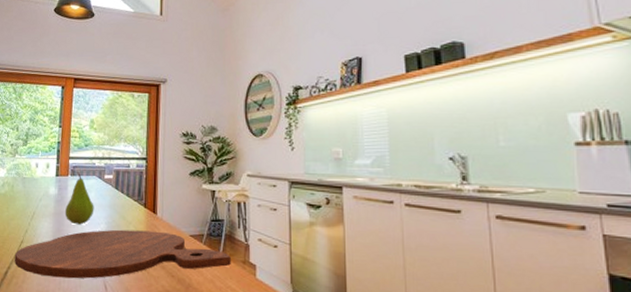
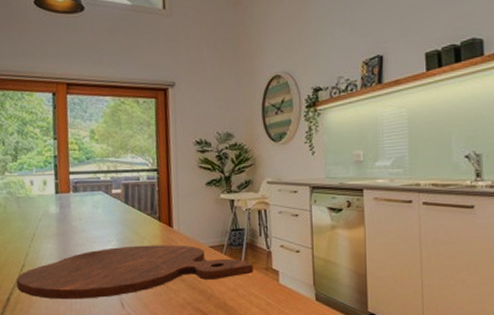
fruit: present [64,171,94,225] -> none [69,186,103,244]

